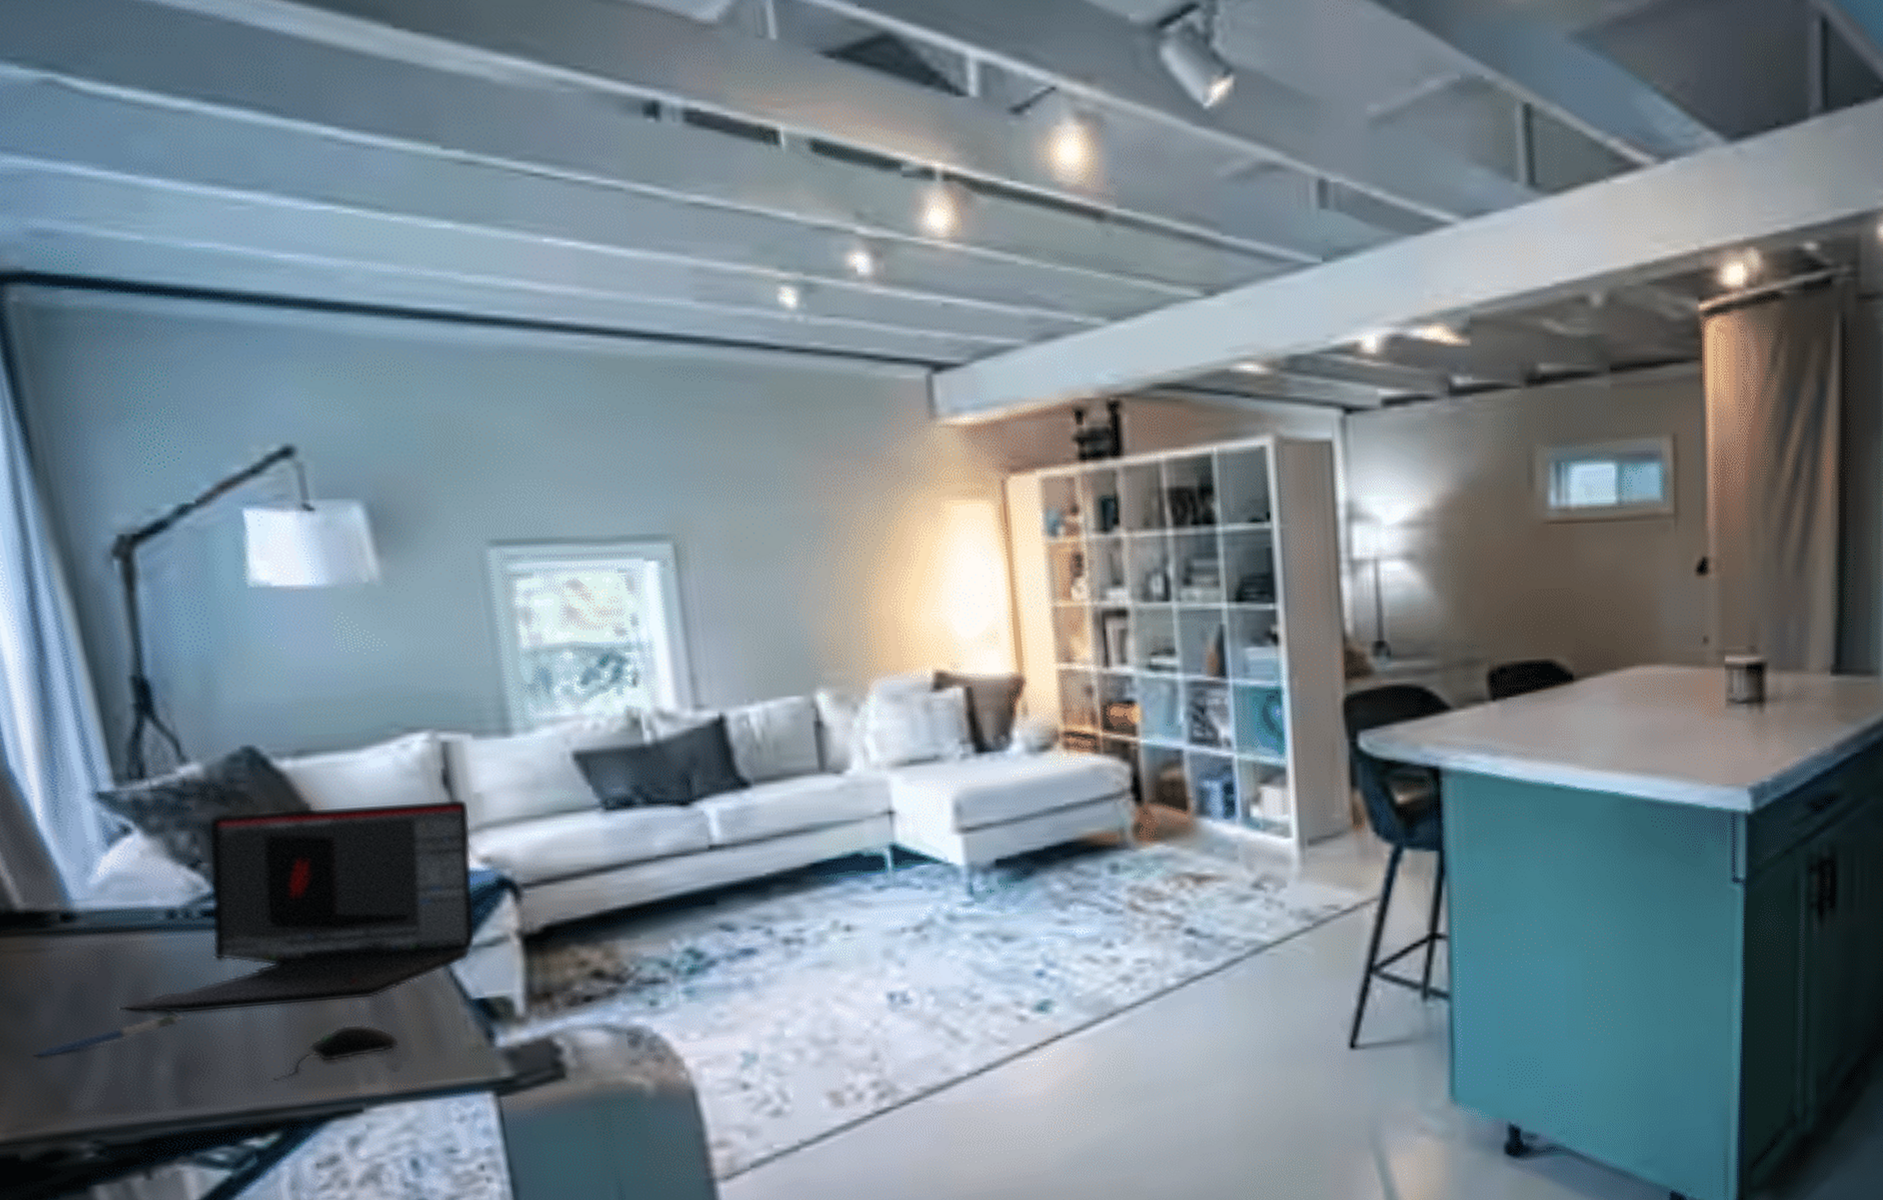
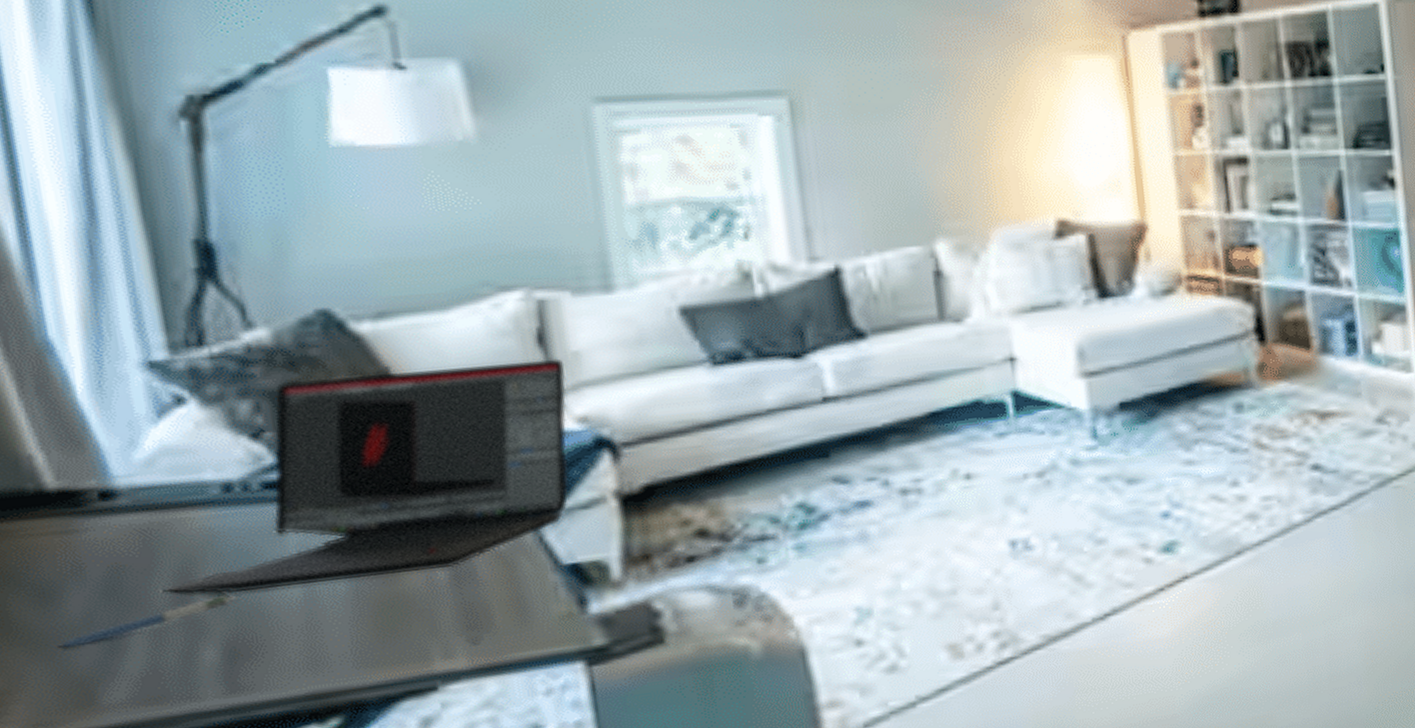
computer mouse: present [272,1023,399,1081] -> none [335,596,481,661]

